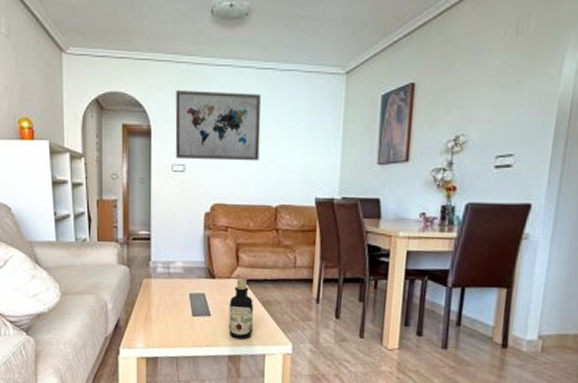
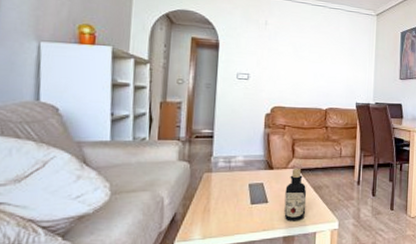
wall art: present [175,91,262,162] -> none [241,14,315,74]

